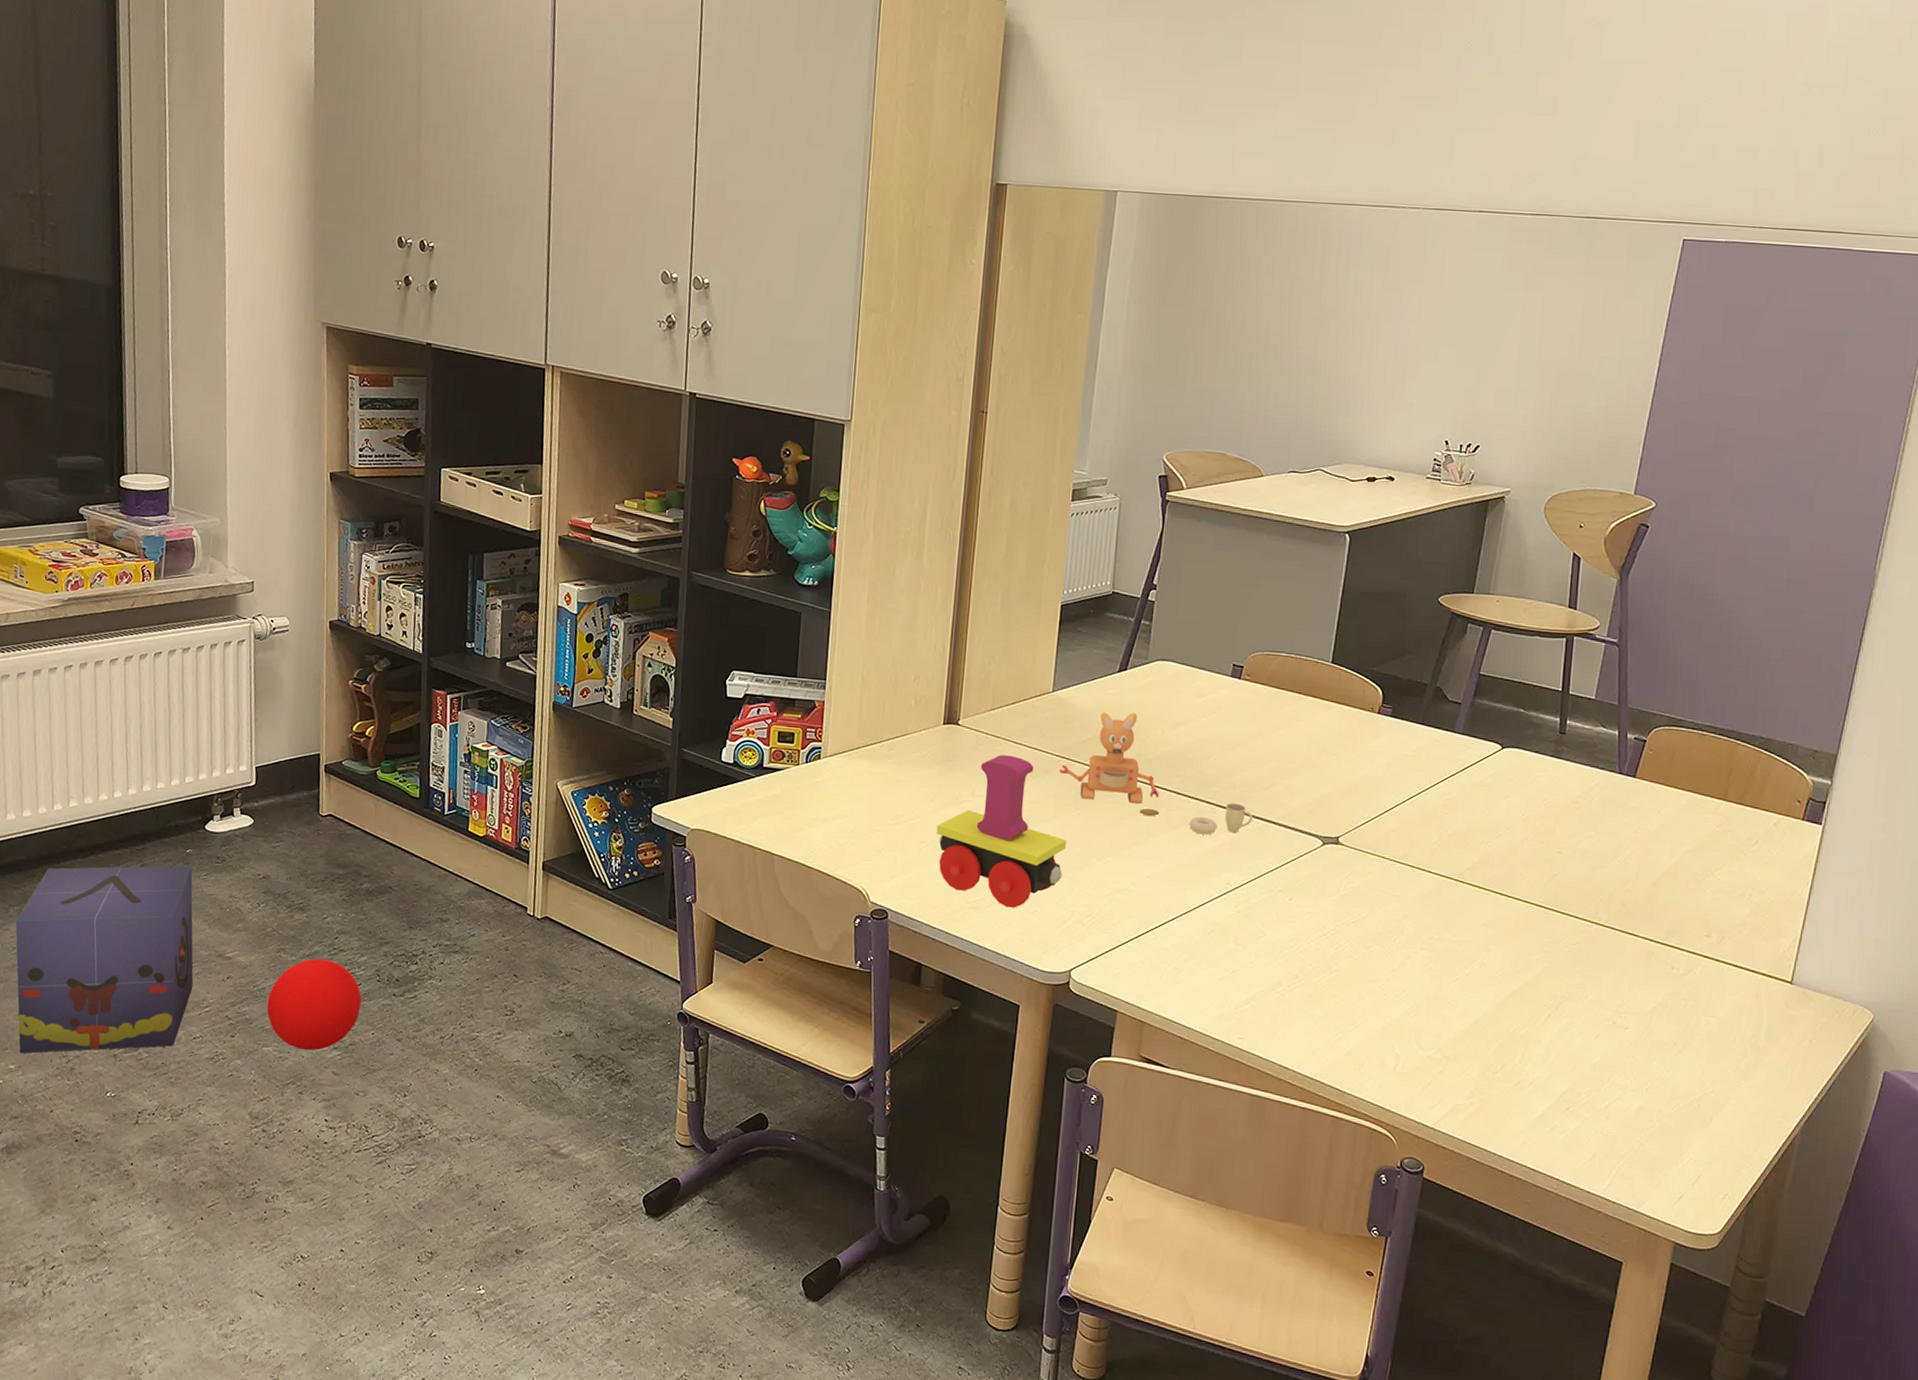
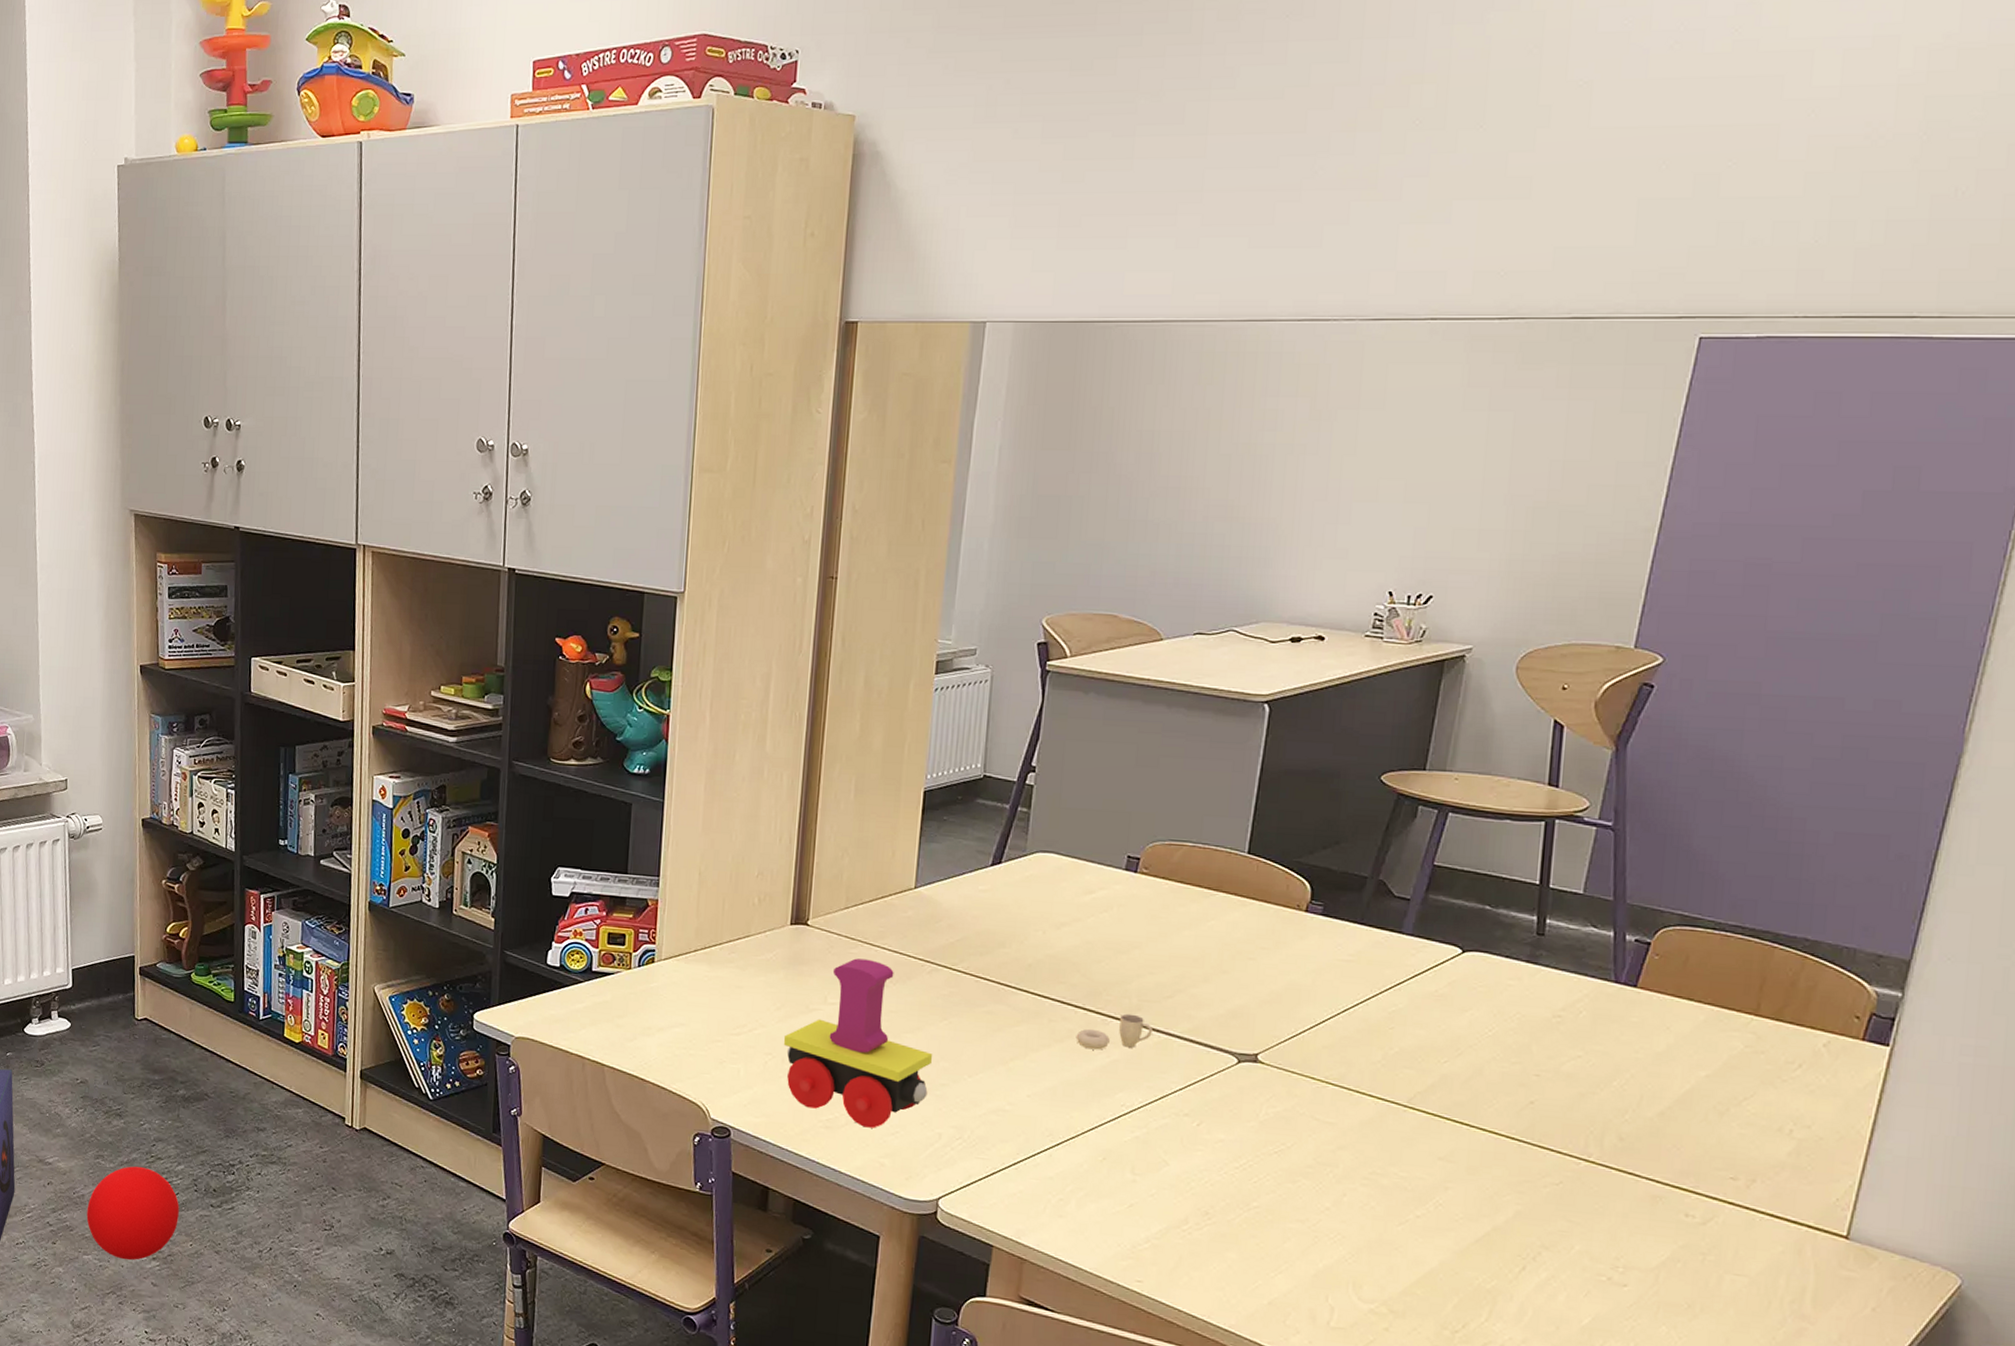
toy animal: present [1059,712,1160,817] -> none [923,910,1041,1029]

